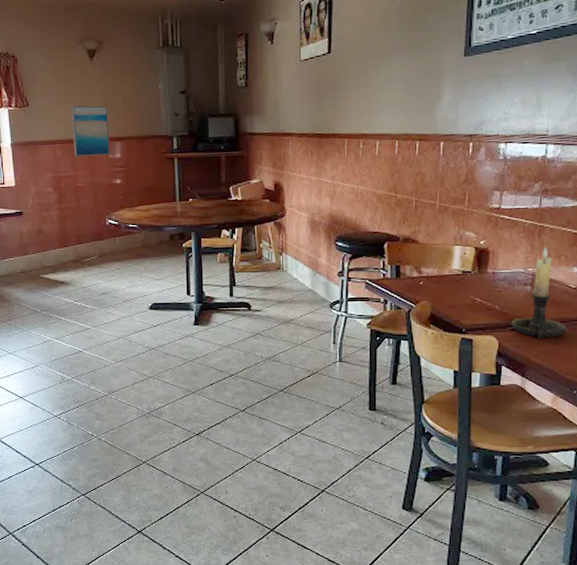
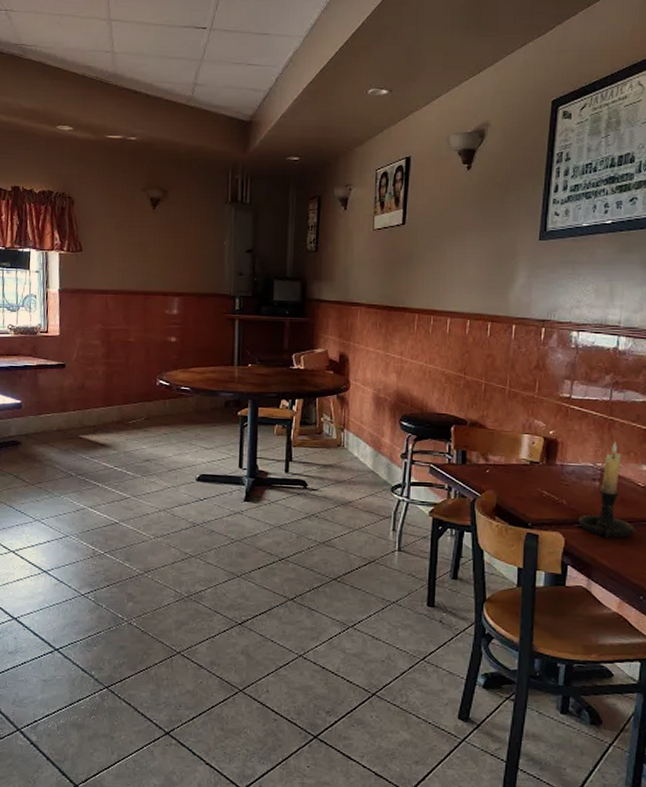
wall art: present [71,105,110,156] -> none [127,255,168,310]

